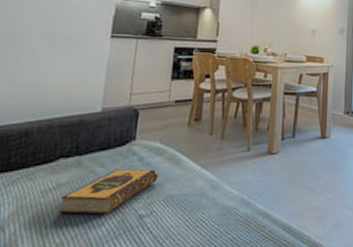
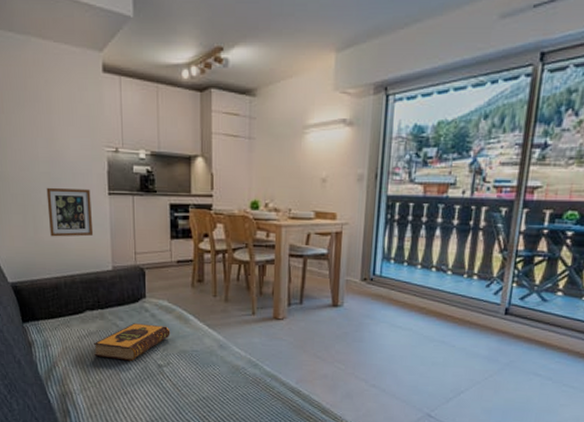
picture frame: none [32,28,91,79] -> present [46,187,94,237]

